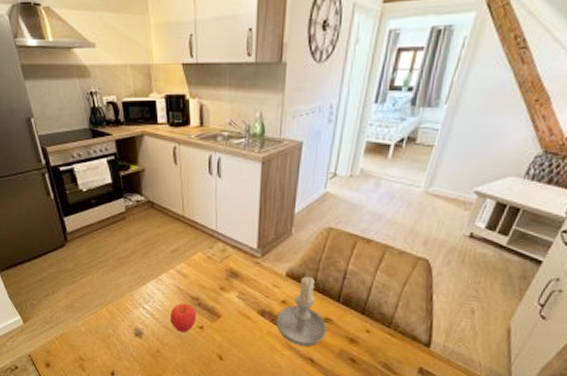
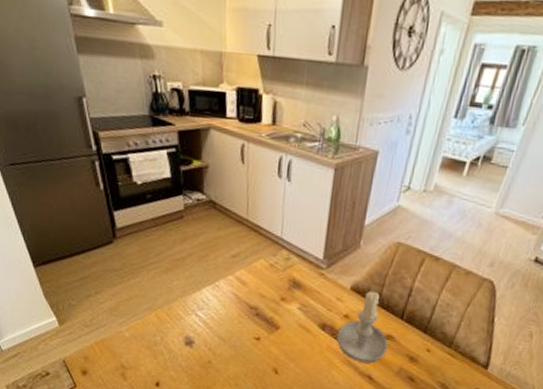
apple: present [170,303,197,333] -> none [225,312,254,344]

